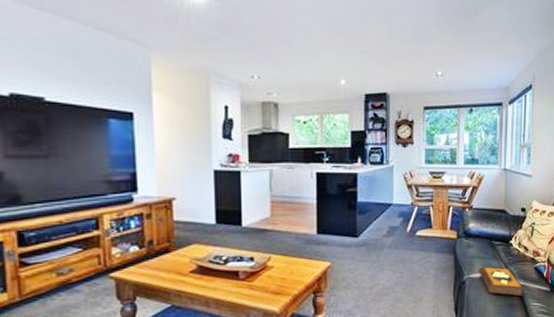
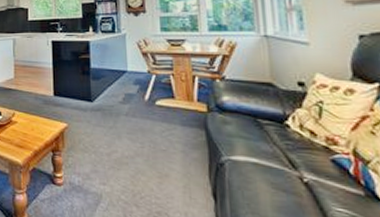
hardback book: present [478,266,524,297] -> none [240,149,316,195]

